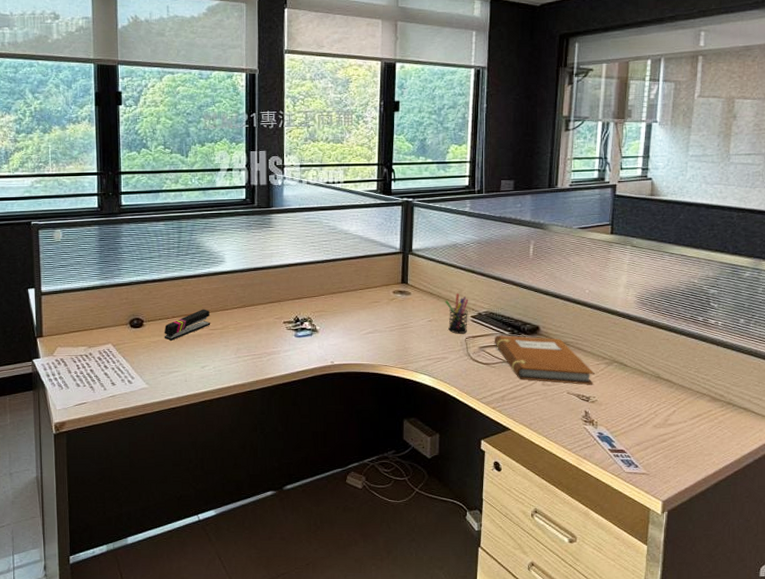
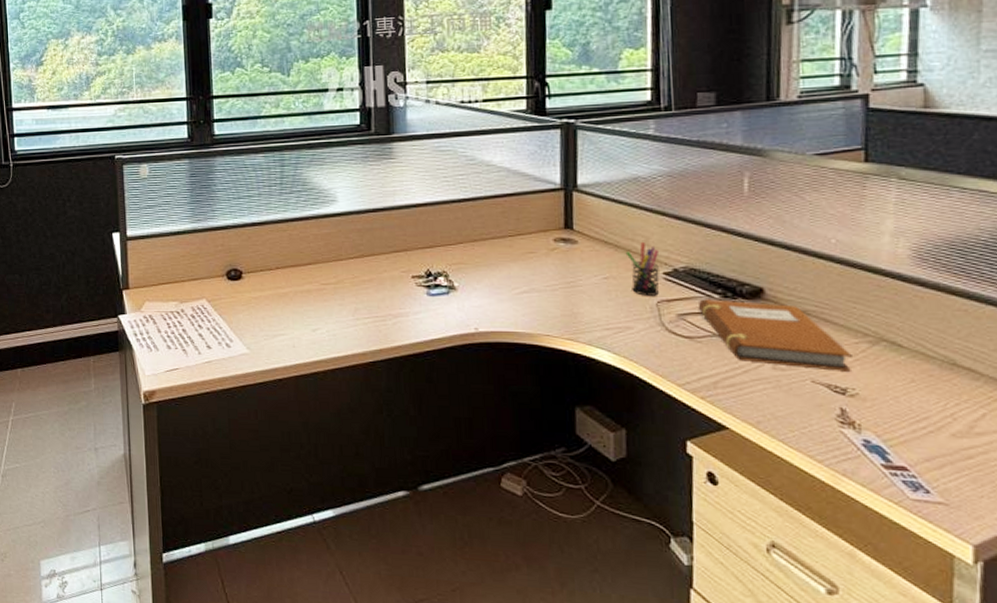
stapler: present [164,309,210,341] -> none [266,259,321,297]

